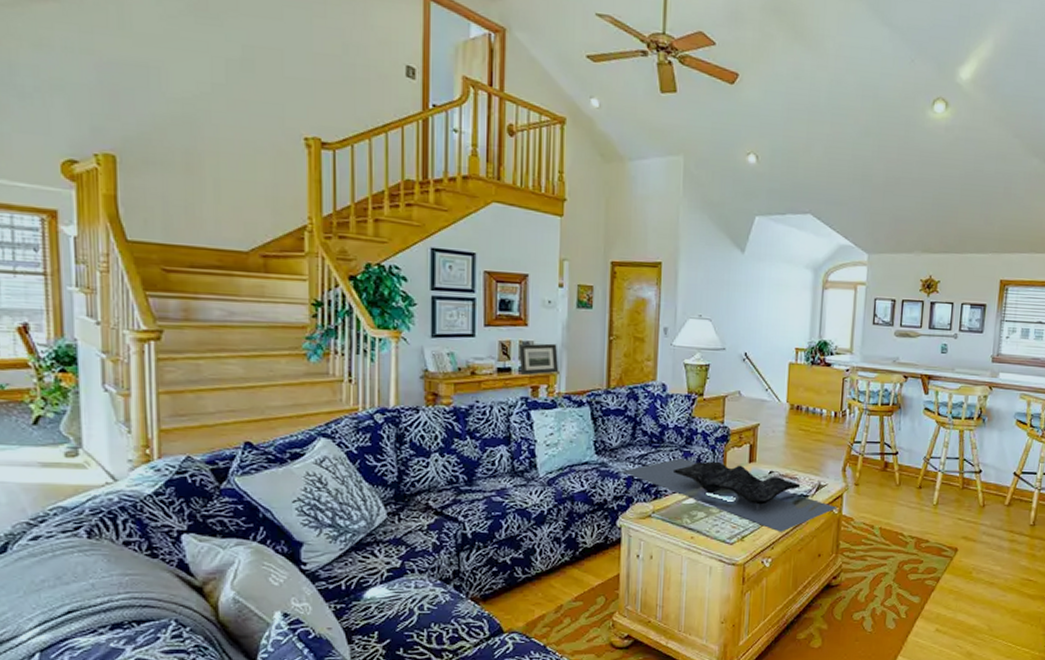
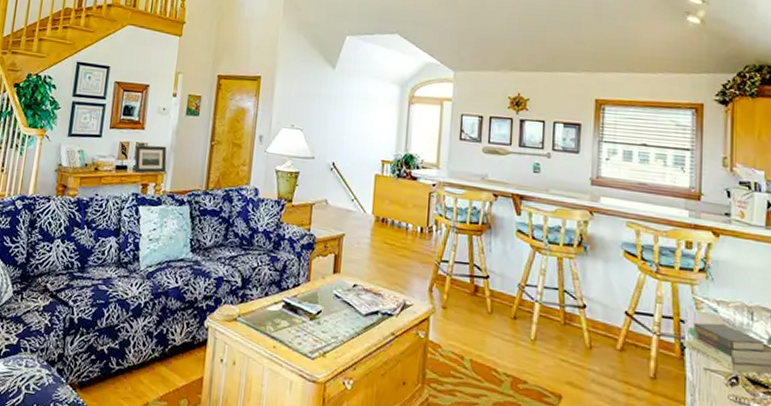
throw blanket: present [622,457,838,532] -> none [213,262,424,352]

